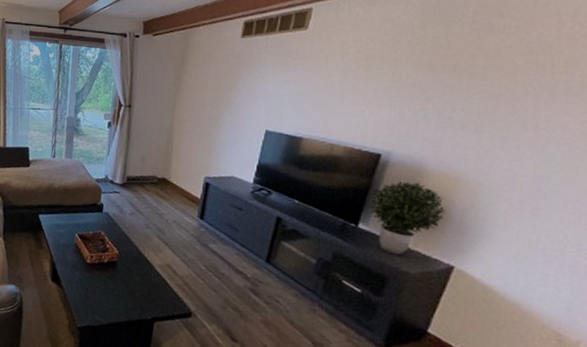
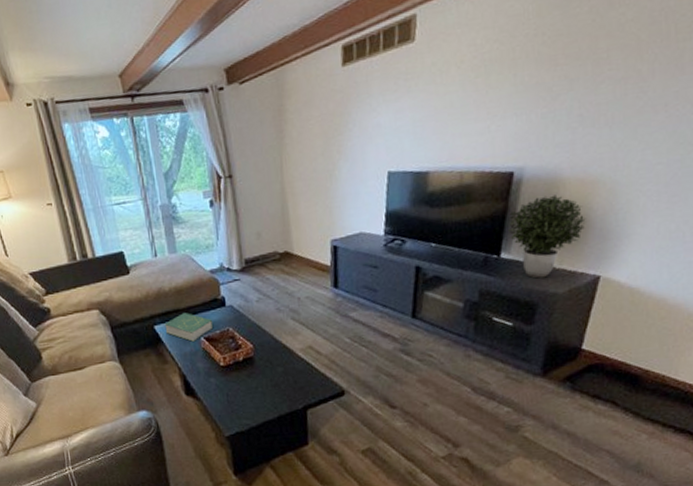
book: none [47,209,89,236] -> present [164,313,214,342]

